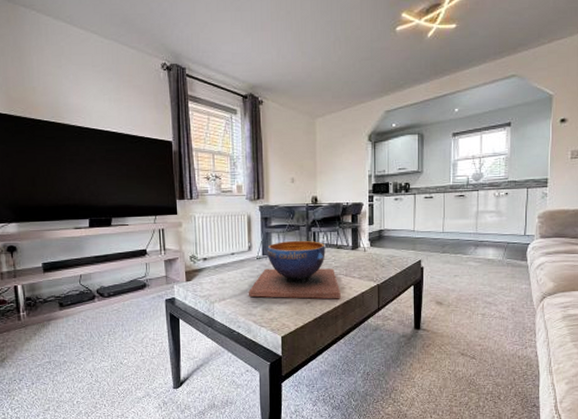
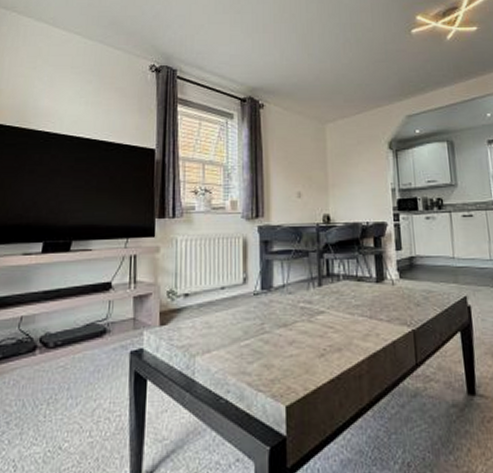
decorative bowl: present [248,240,341,299] -> none [241,270,365,351]

